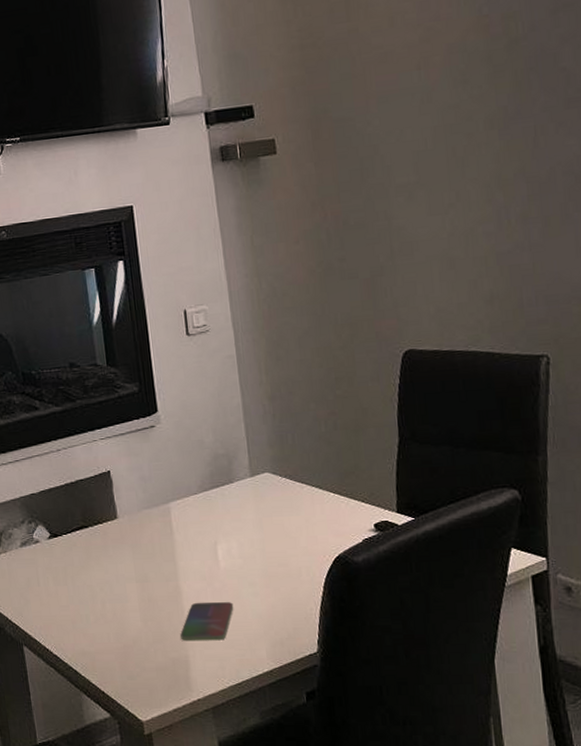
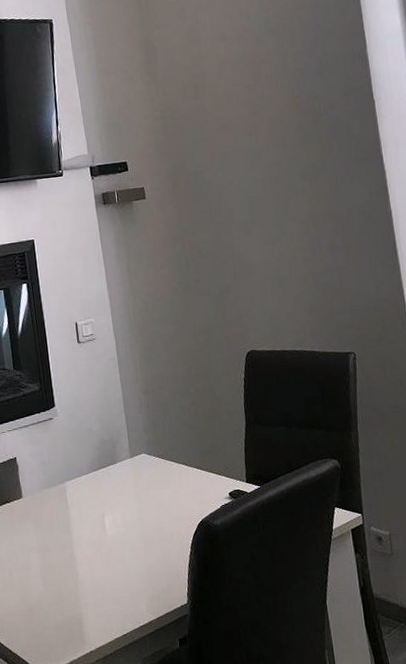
smartphone: present [180,601,234,642] -> none [75,565,119,601]

